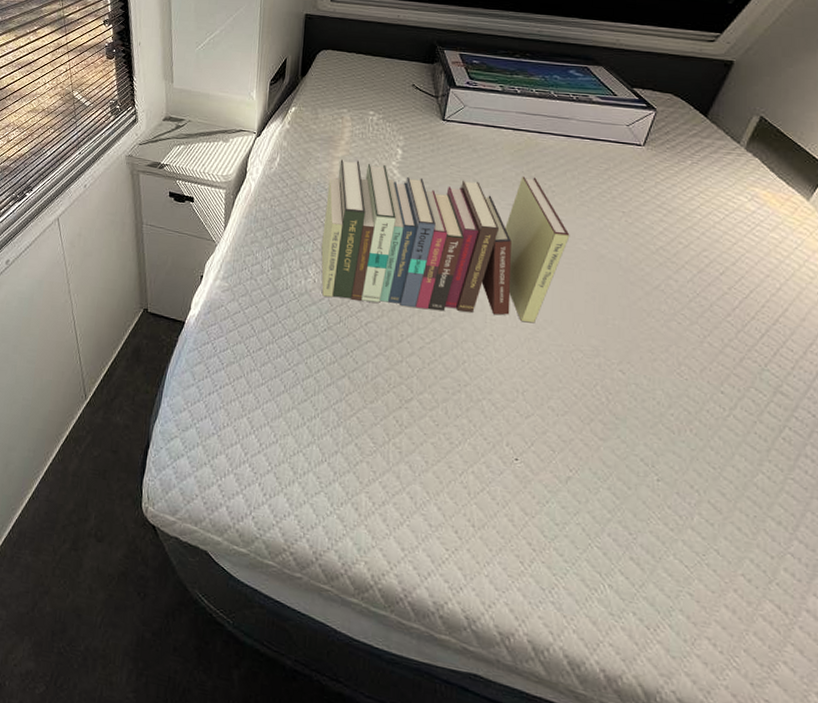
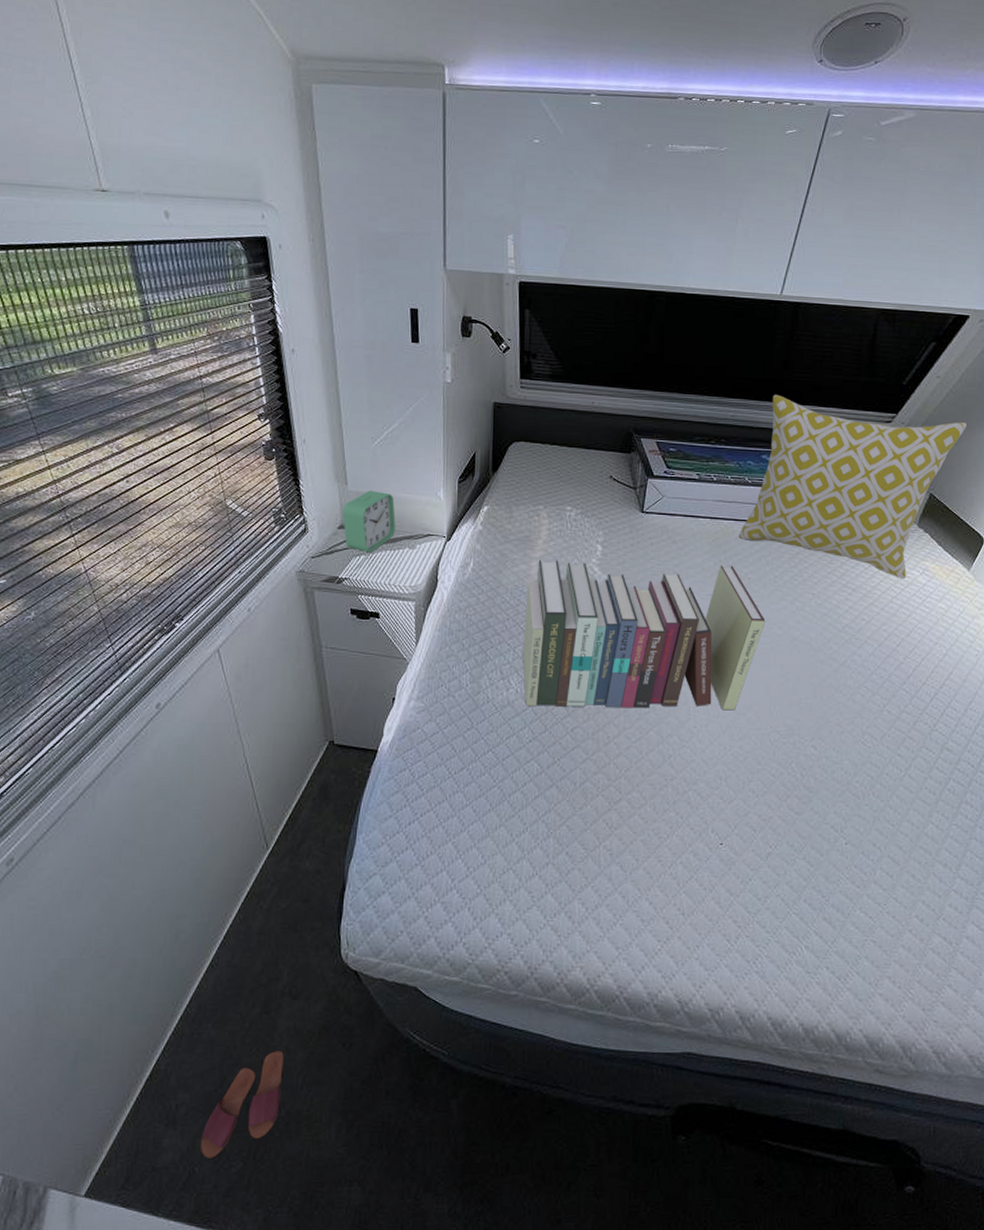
slippers: none [12,587,87,676] -> present [201,1051,284,1158]
alarm clock: none [167,88,213,143] -> present [343,490,395,553]
pillow: none [543,11,805,204] -> present [739,394,967,579]

